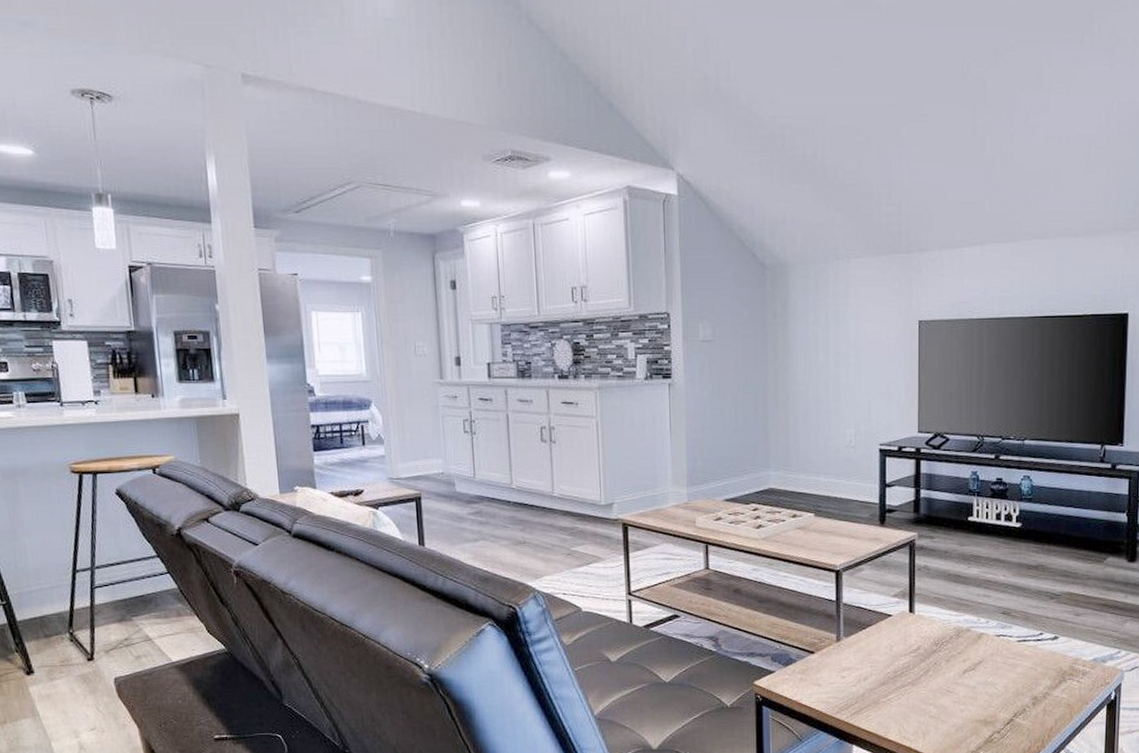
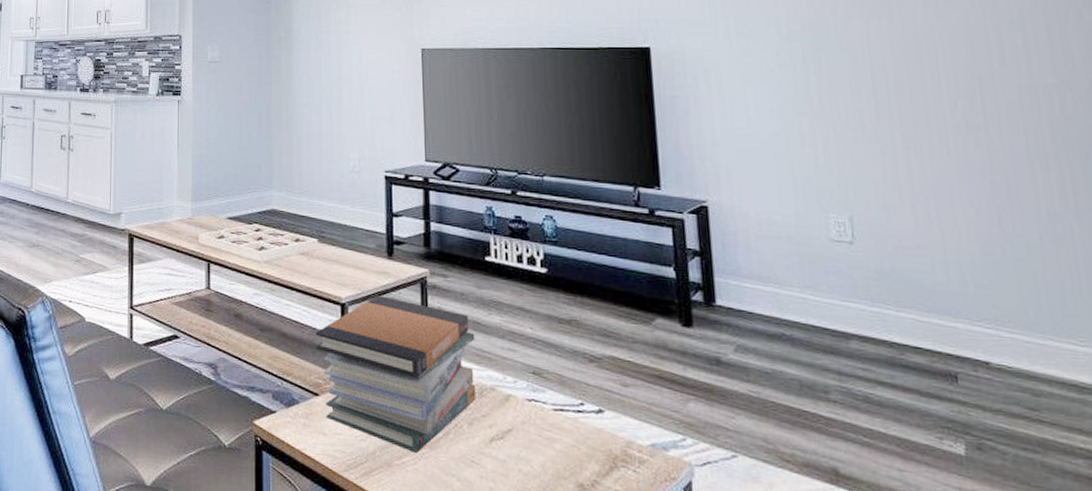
book stack: none [811,560,956,690] -> present [315,295,476,453]

